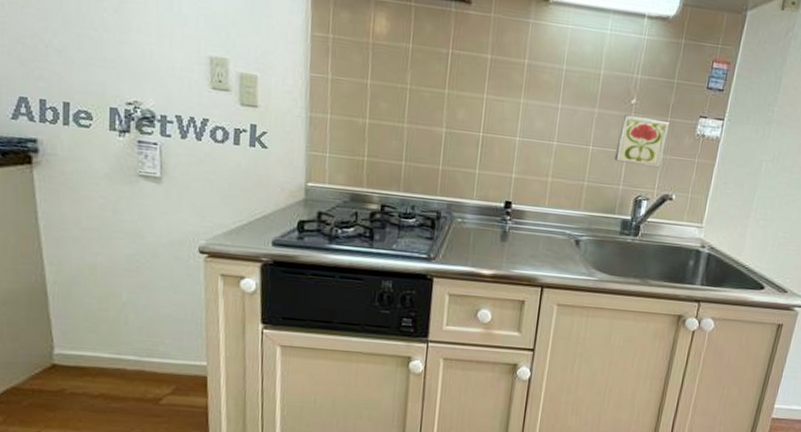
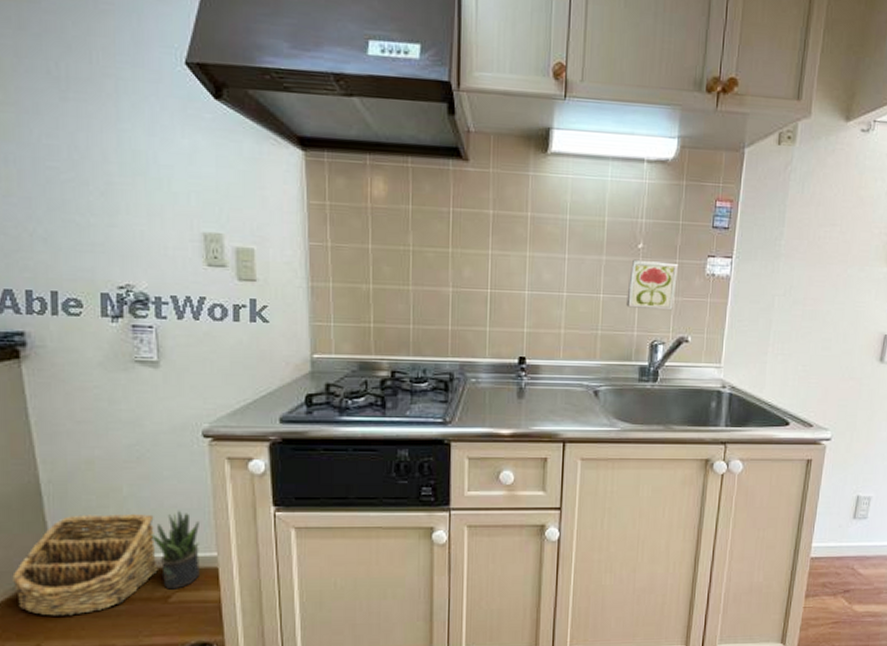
basket: none [18,316,151,408] -> present [12,514,158,616]
potted plant: none [146,319,192,393] -> present [151,510,199,590]

